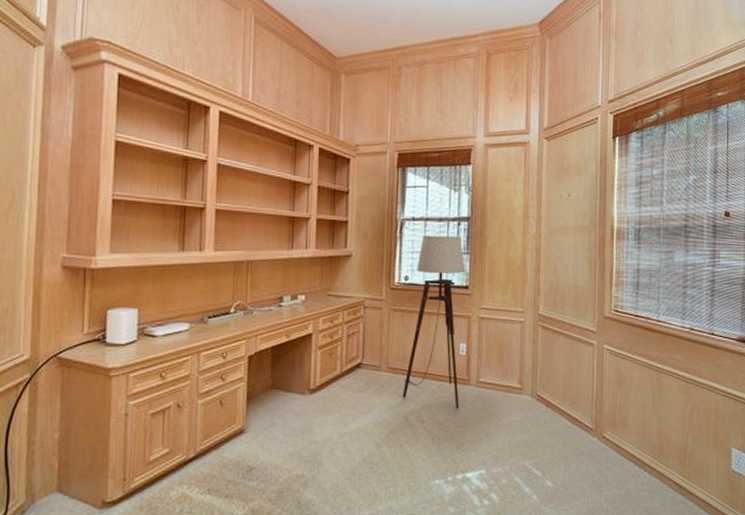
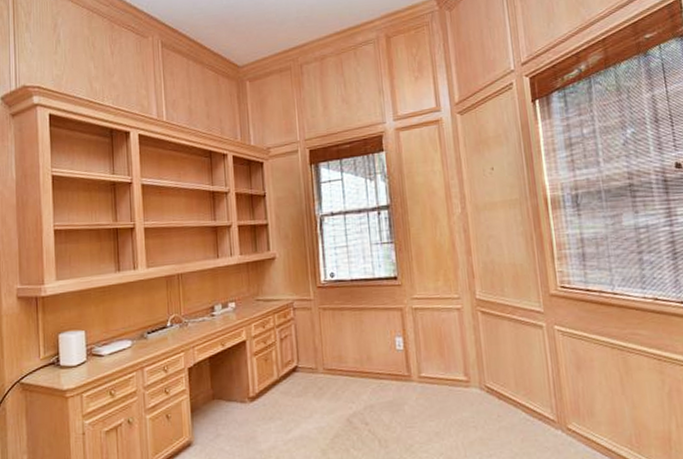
floor lamp: present [402,235,466,409] -> none [341,226,403,407]

